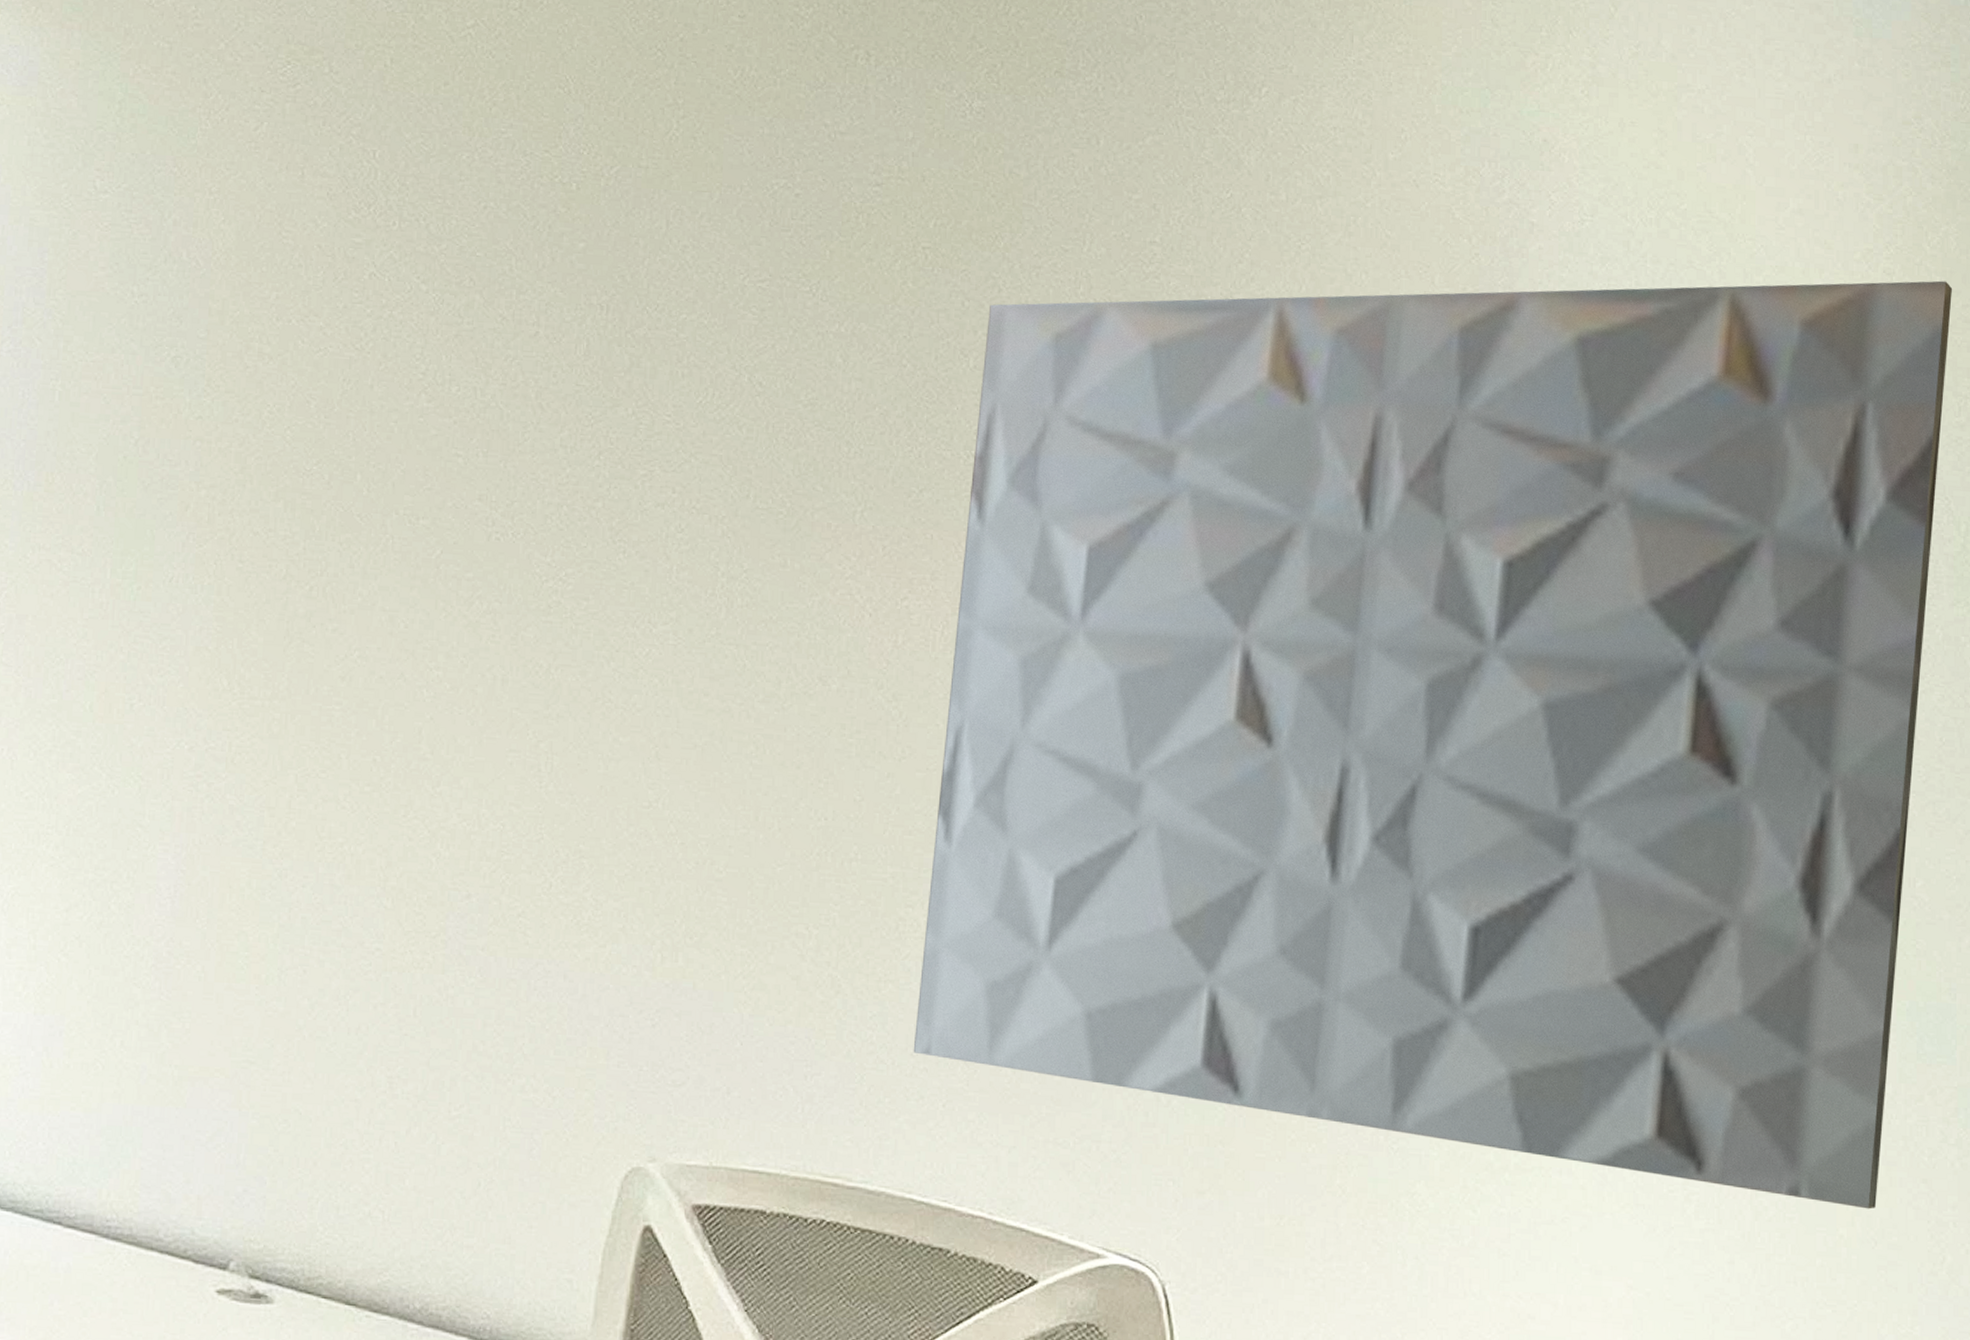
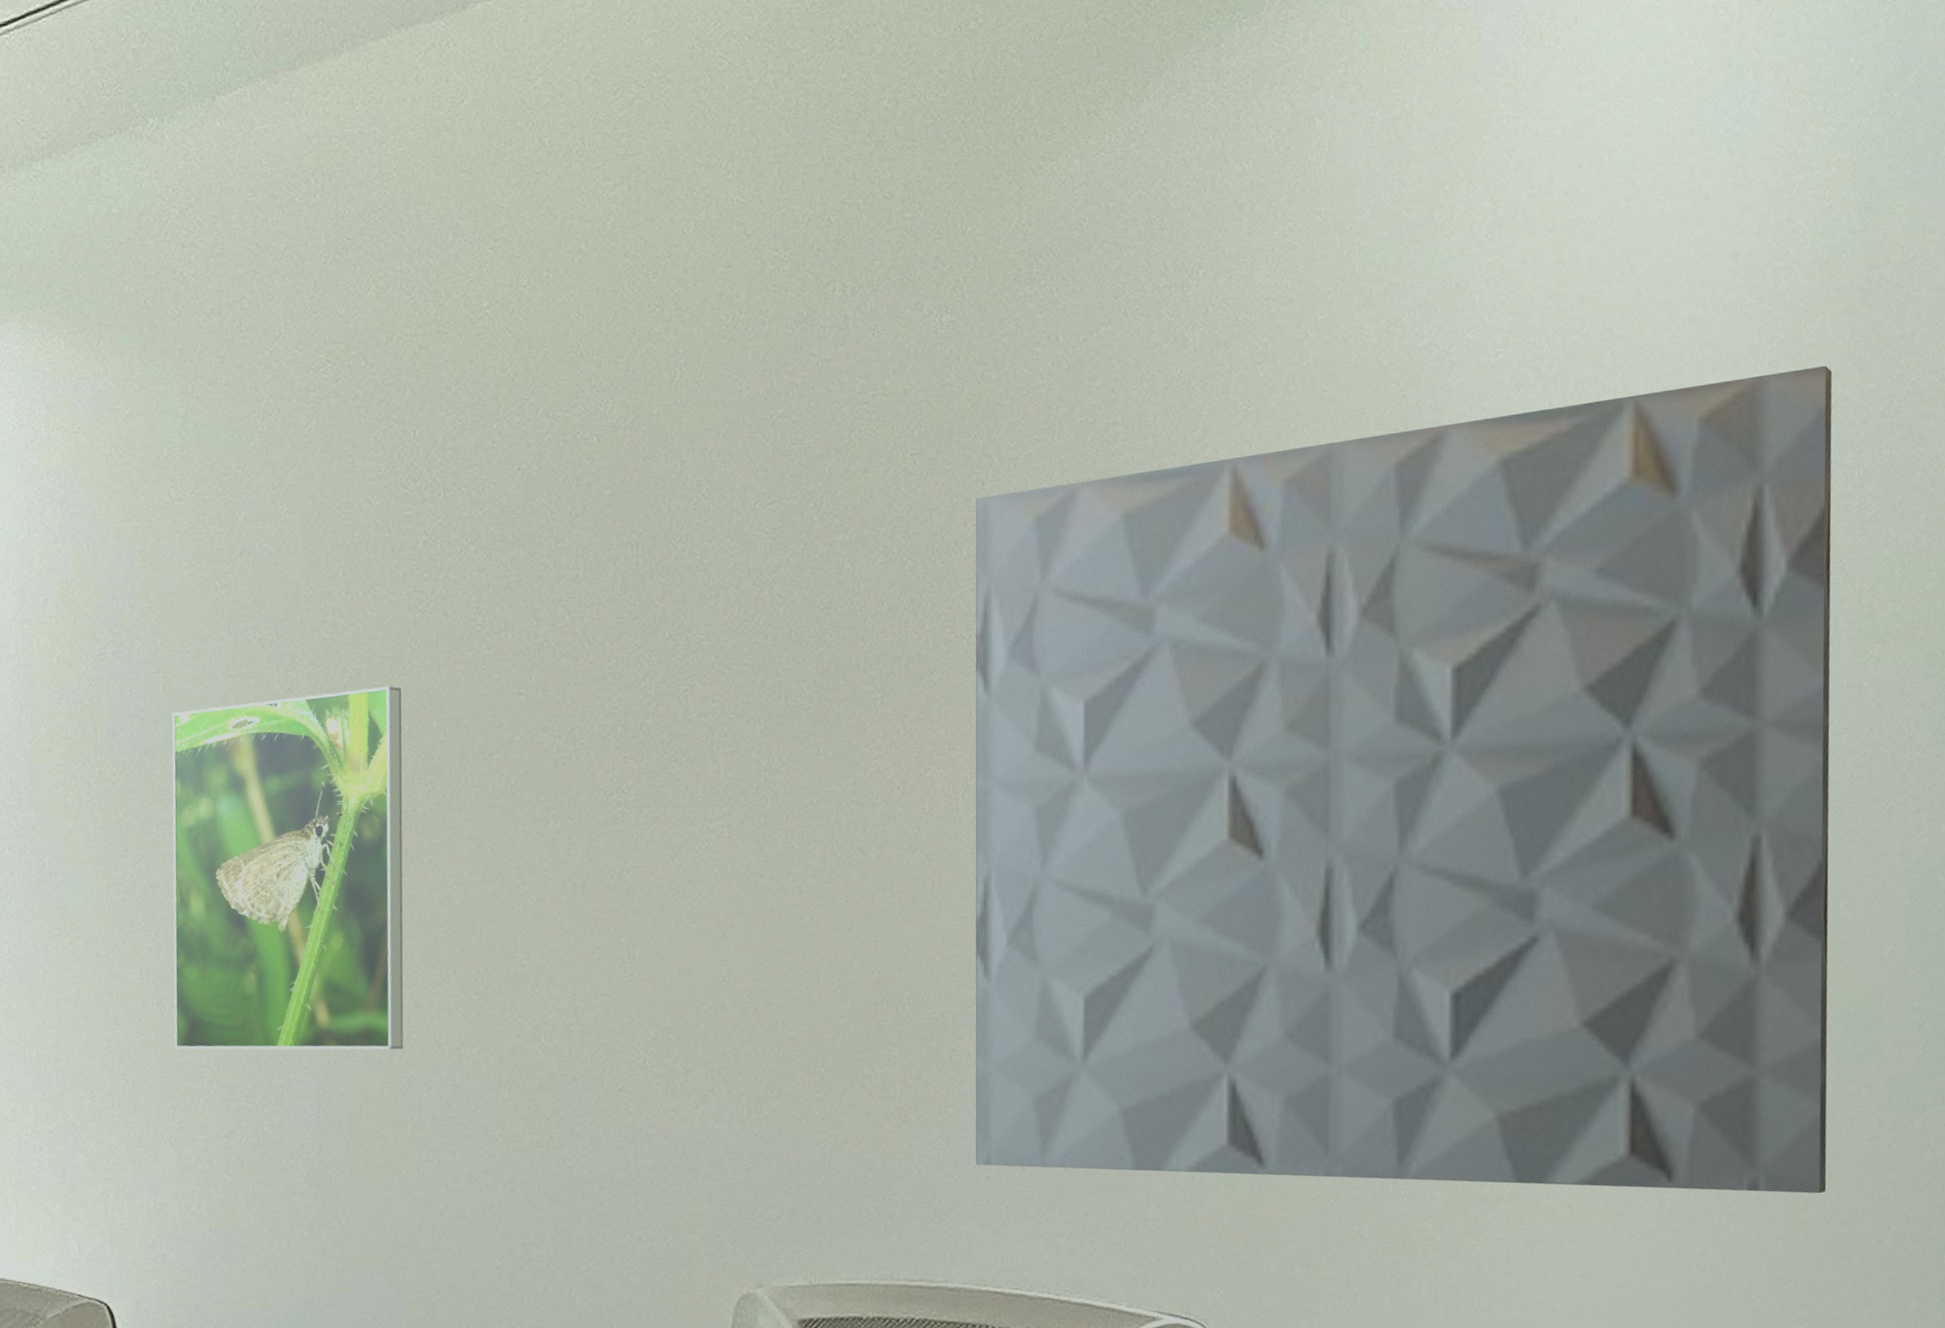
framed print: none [21,426,327,837] -> present [172,686,404,1050]

